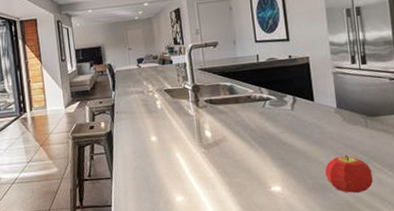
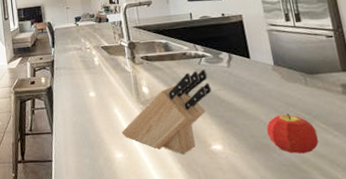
knife block: none [182,112,274,197] -> present [121,68,212,155]

